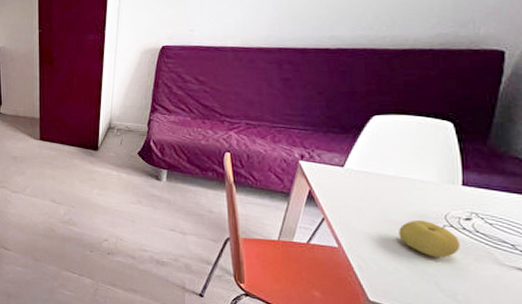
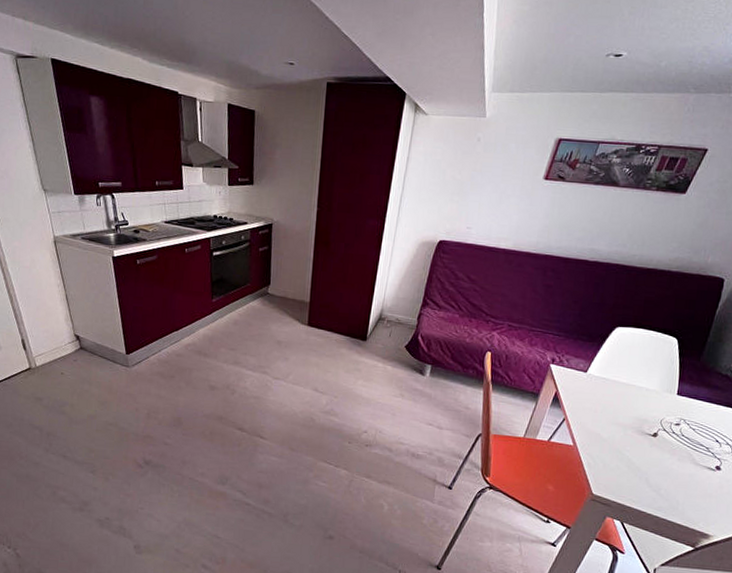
fruit: present [399,219,460,258] -> none [623,423,669,458]

